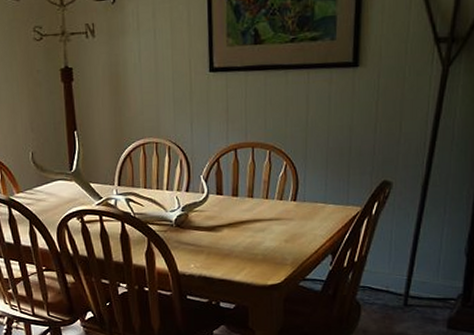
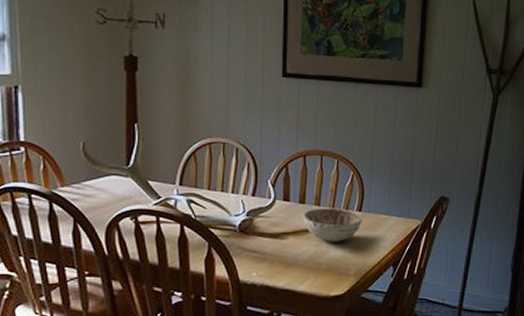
decorative bowl: none [237,198,298,233] -> present [303,207,362,242]

